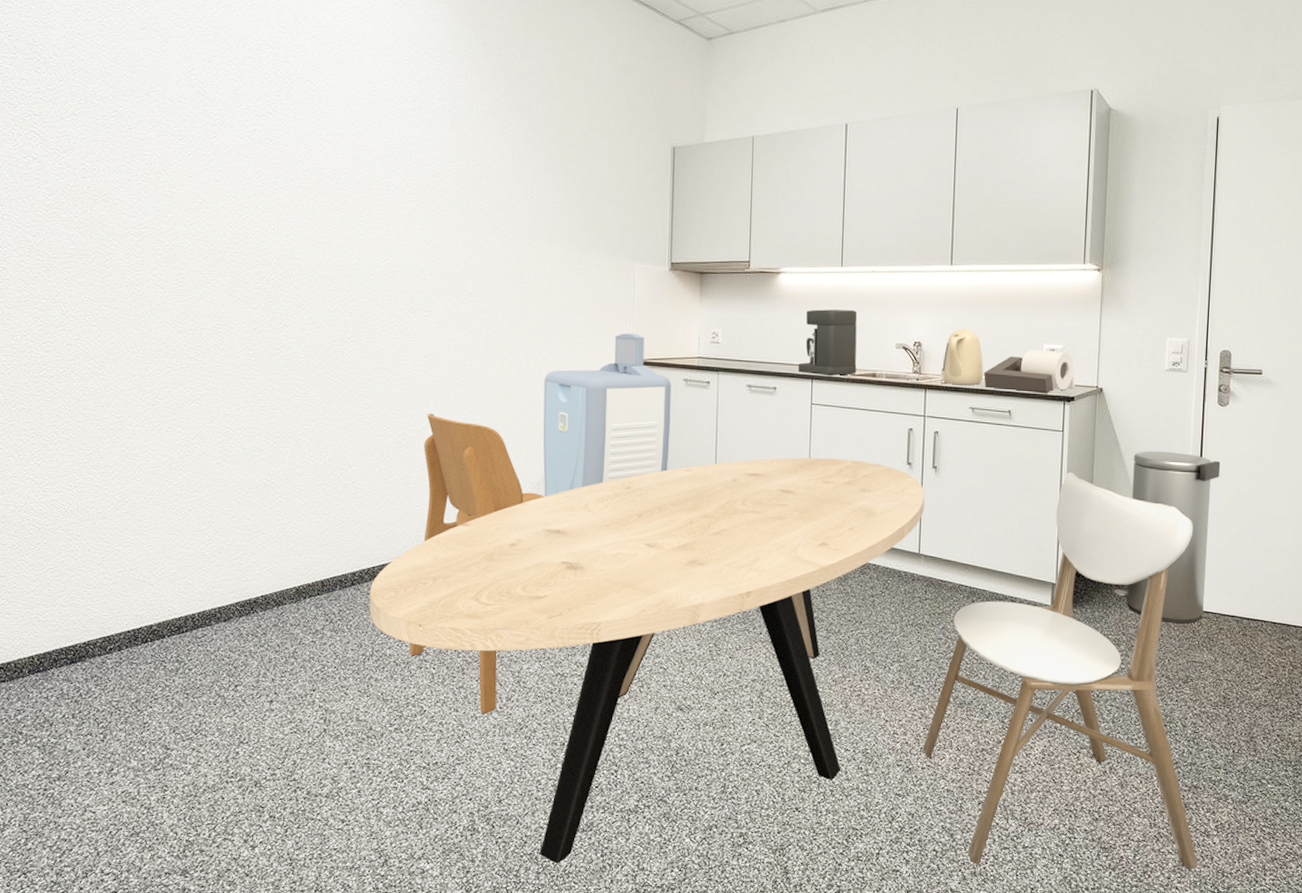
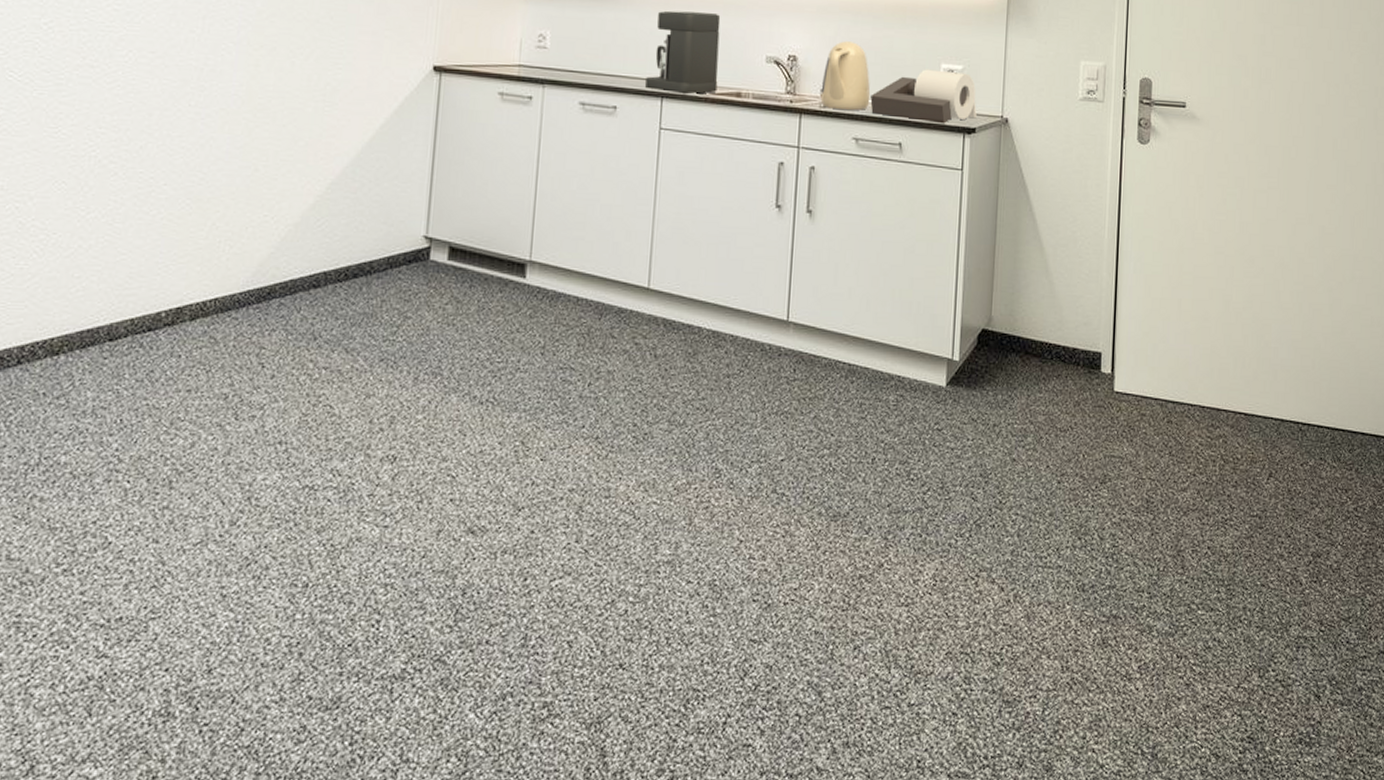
dining table: present [369,457,925,864] -> none [39,196,797,759]
dining chair: present [409,413,545,714] -> none [94,127,304,545]
water cooler: present [543,333,672,497] -> none [303,31,483,244]
dining chair: present [922,472,1198,869] -> none [785,220,1118,733]
pedal bin: present [1113,451,1221,624] -> none [1019,195,1141,409]

